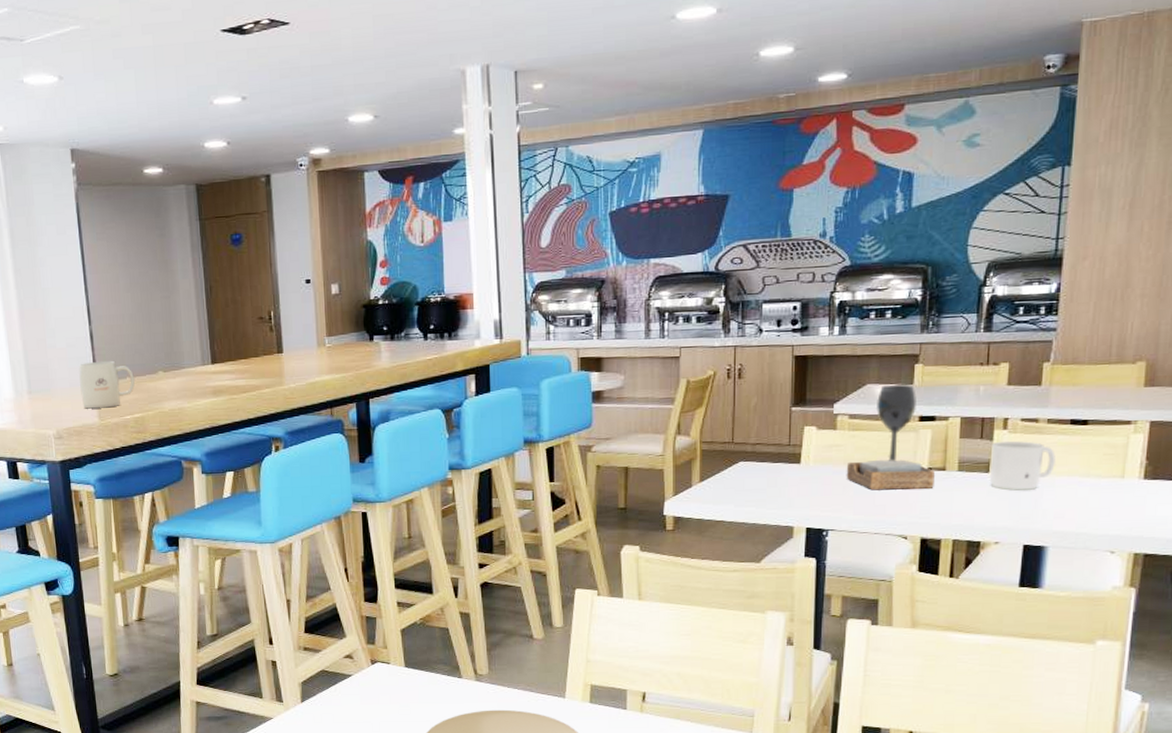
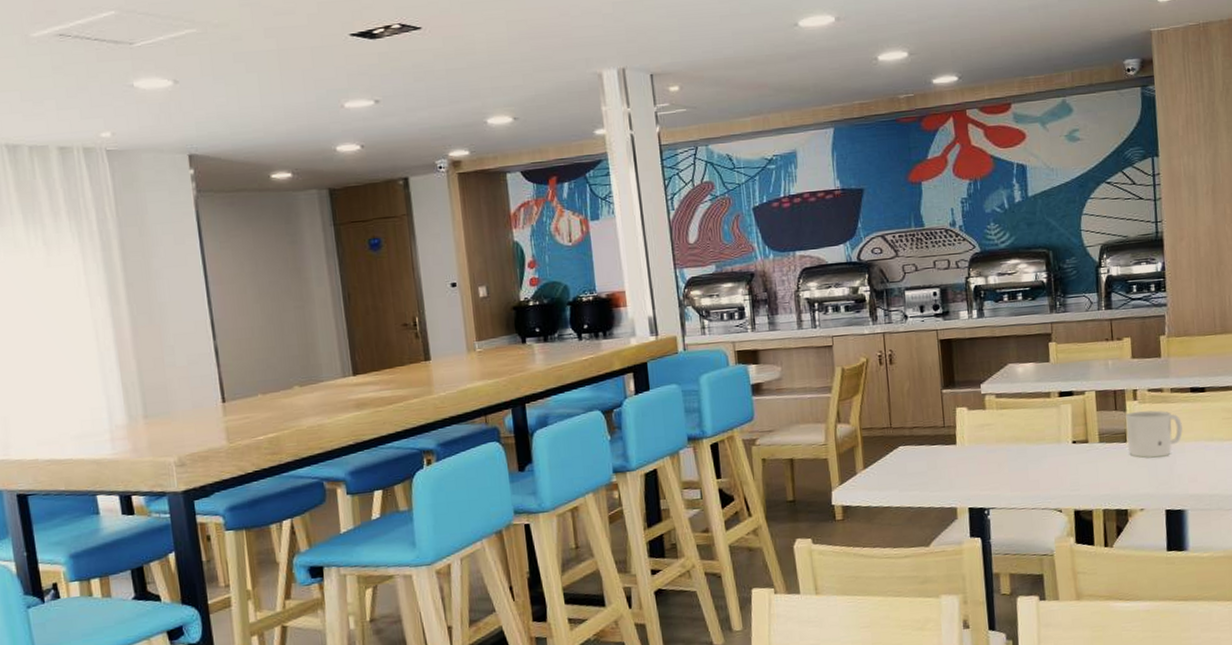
mug: present [78,360,136,409] -> none [202,377,268,432]
napkin holder: present [846,459,935,491] -> none [998,434,1080,467]
wine glass: present [875,384,916,461] -> none [1018,361,1055,437]

